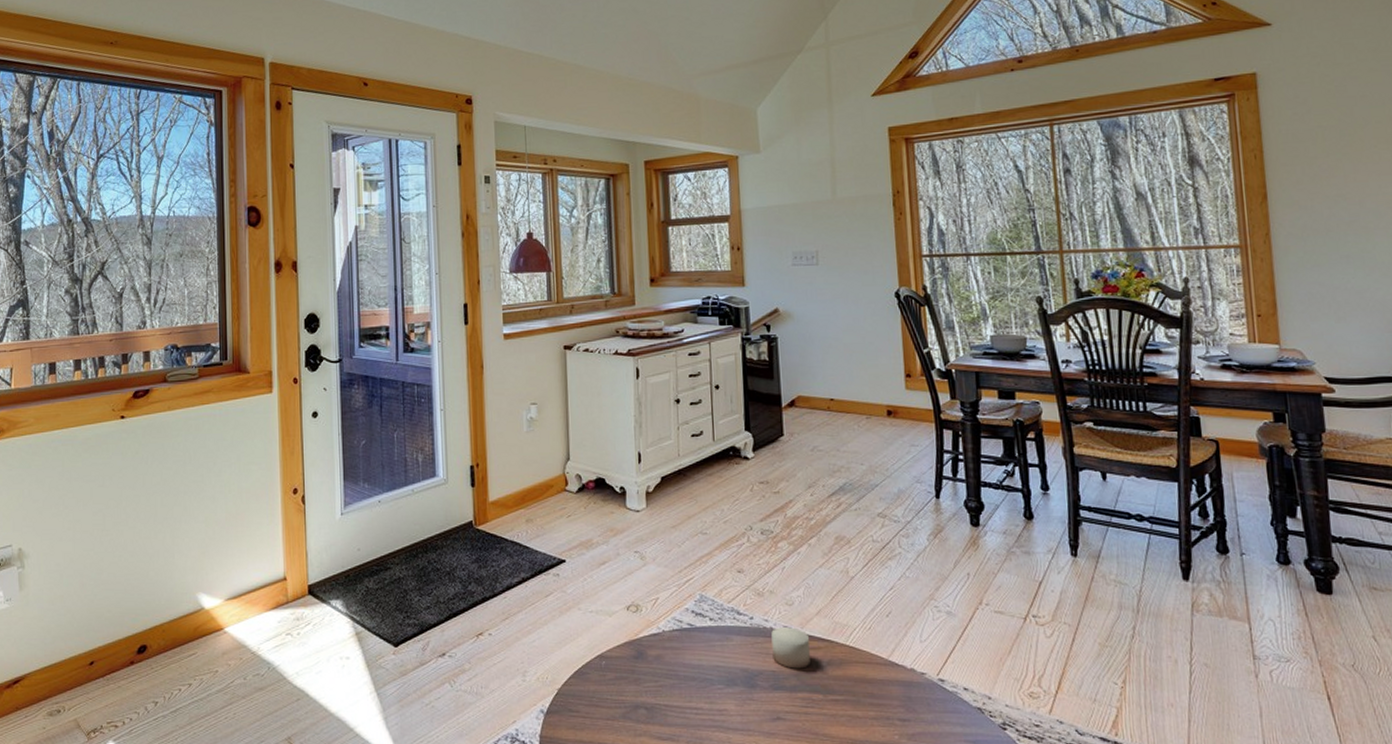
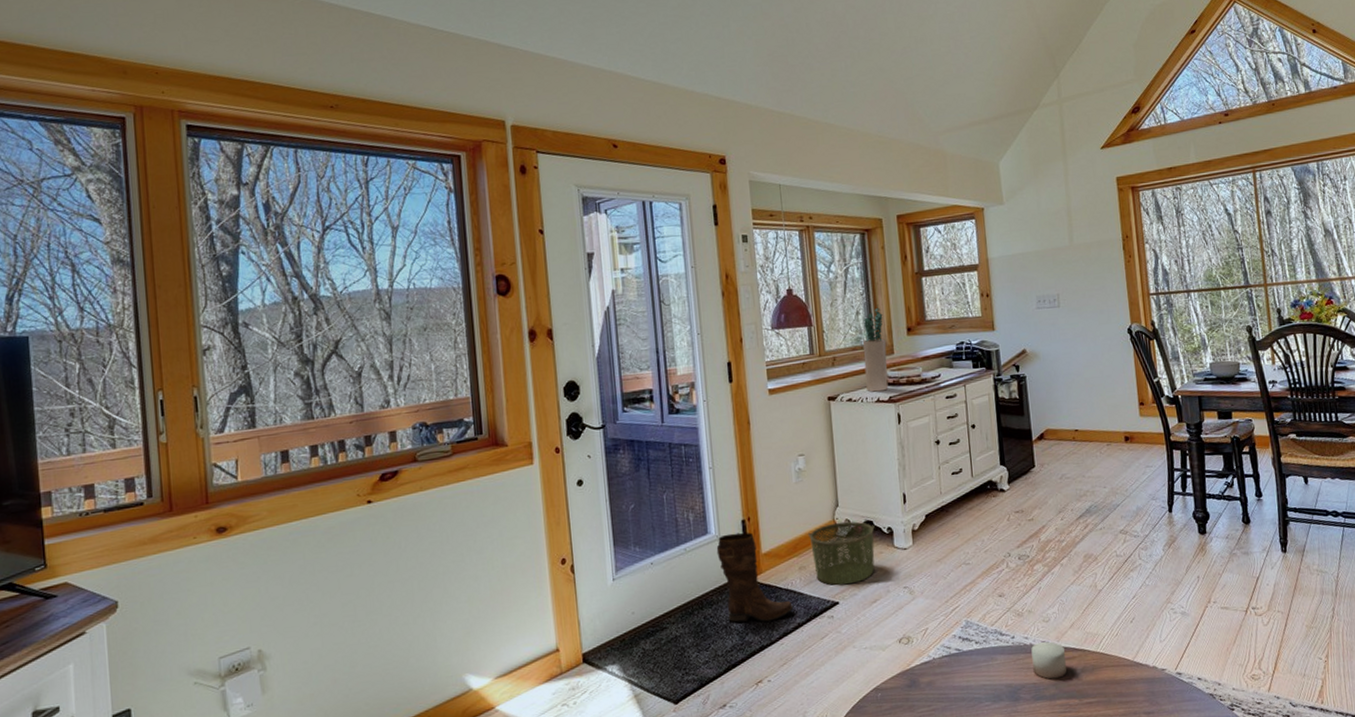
boot: none [443,478,519,573] -> present [716,532,794,623]
basket: none [536,476,607,543] -> present [807,521,875,586]
vase: none [602,253,628,344] -> present [863,304,889,392]

